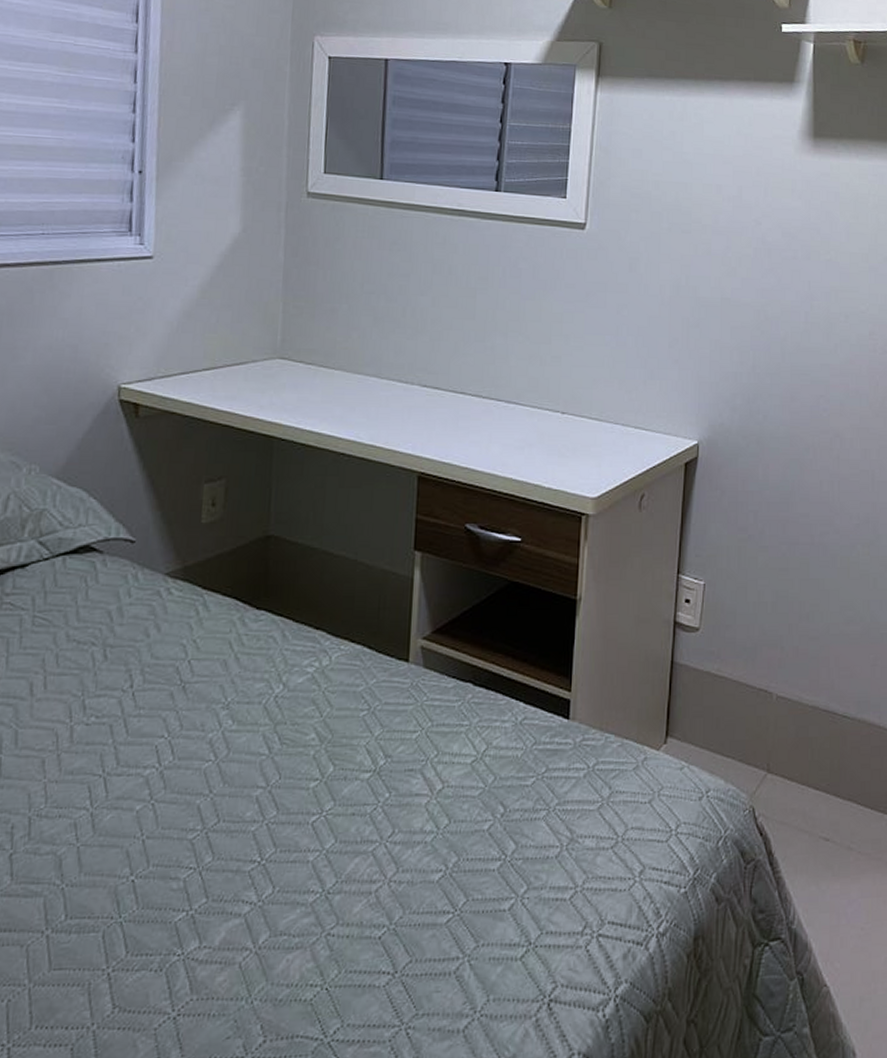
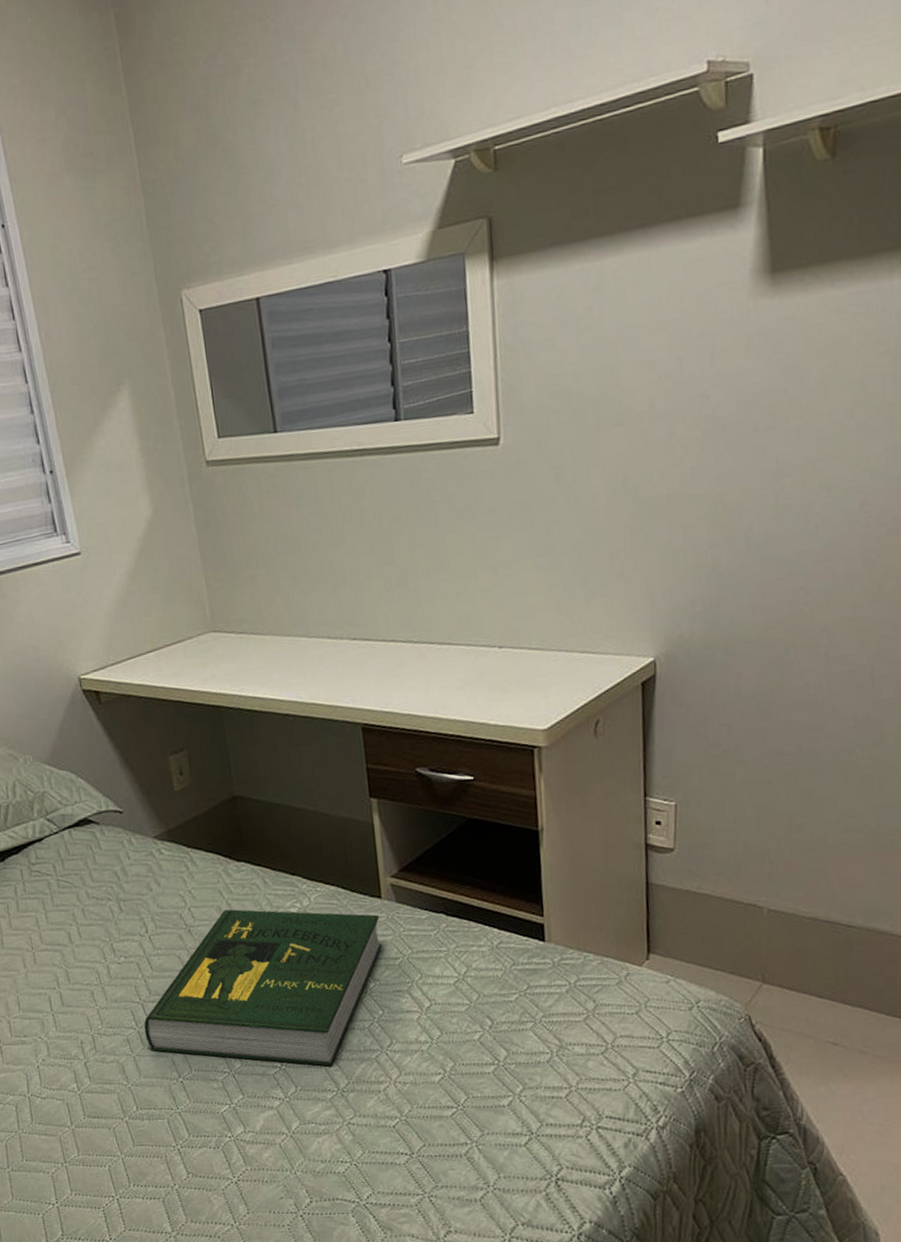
book: none [99,664,404,861] -> present [144,909,383,1066]

